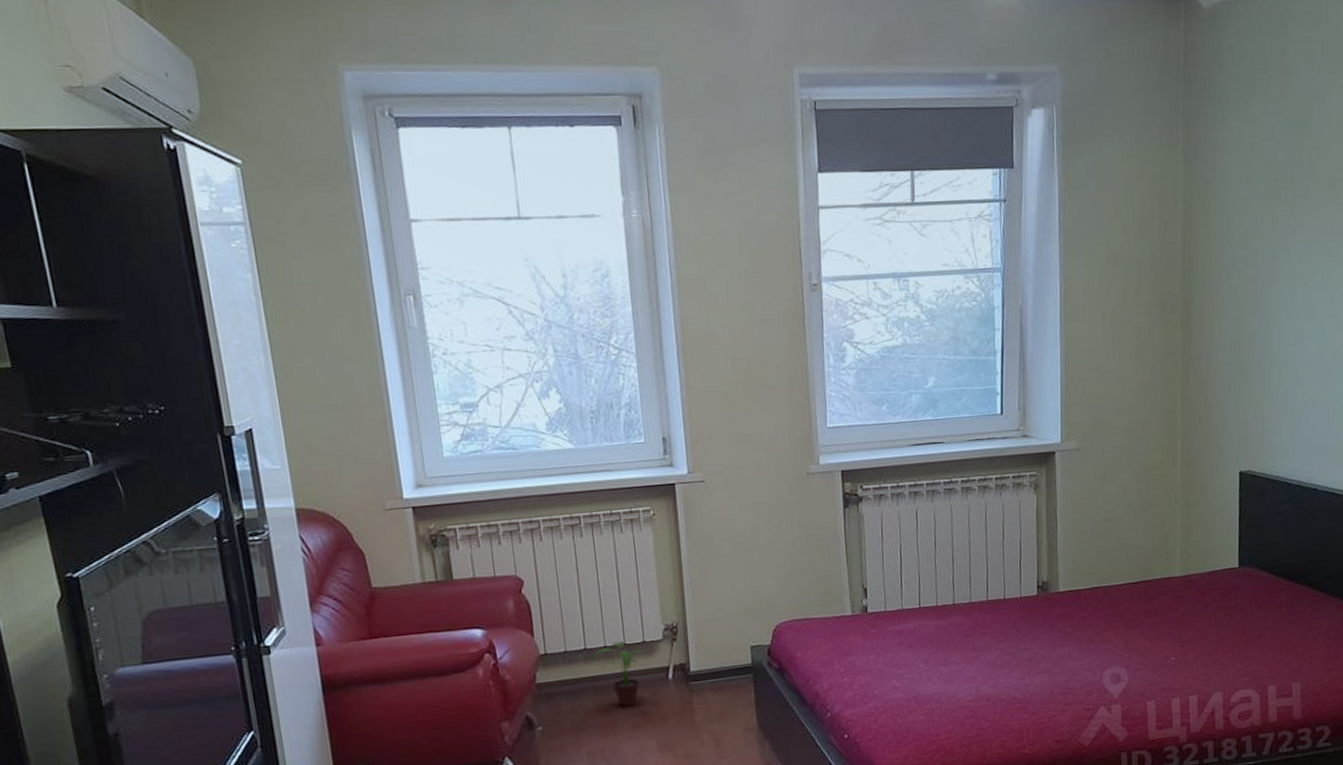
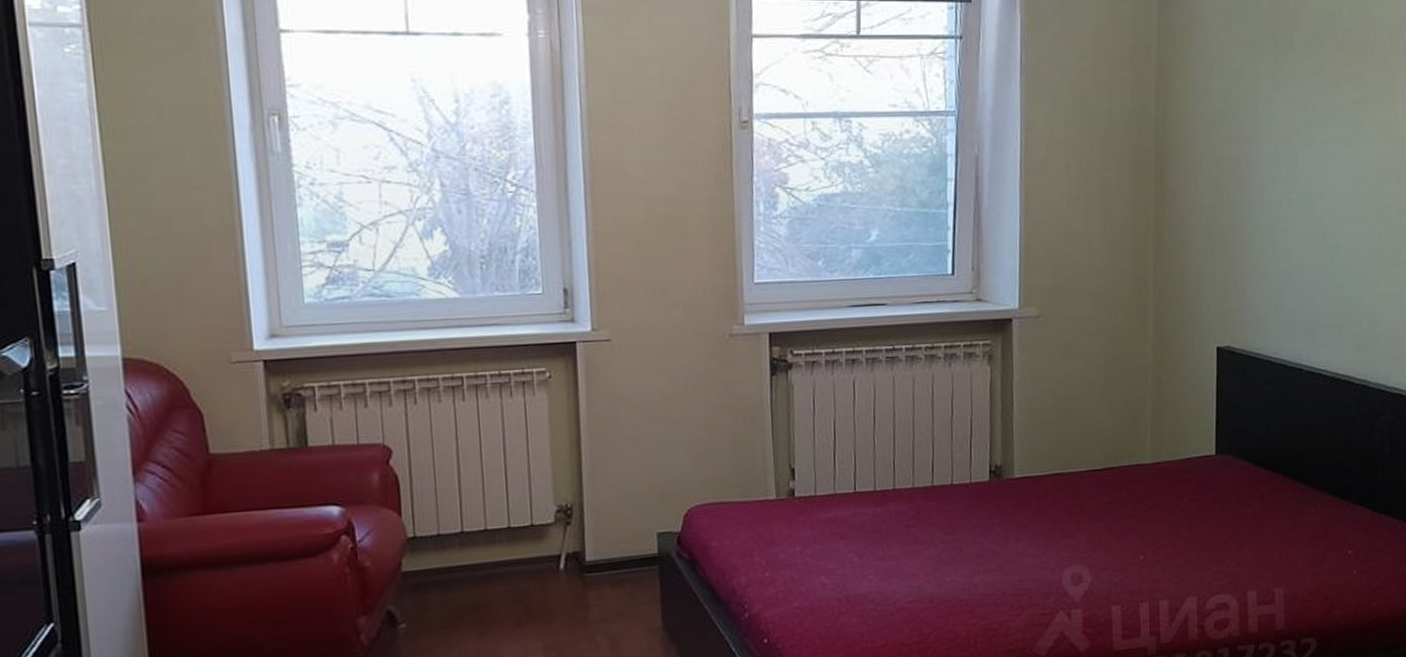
potted plant: present [591,641,649,707] -> none [469,524,537,602]

